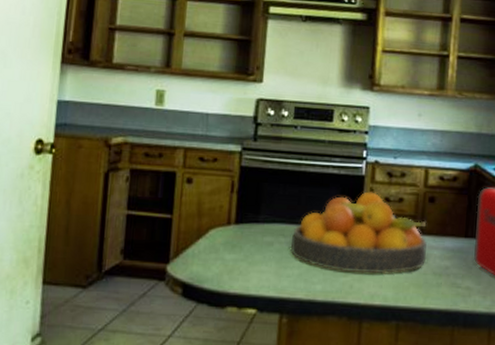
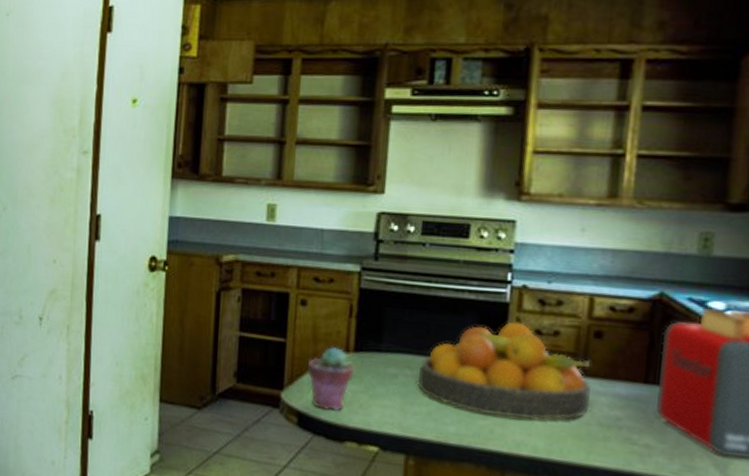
potted succulent: none [192,220,235,279] -> present [307,347,354,411]

